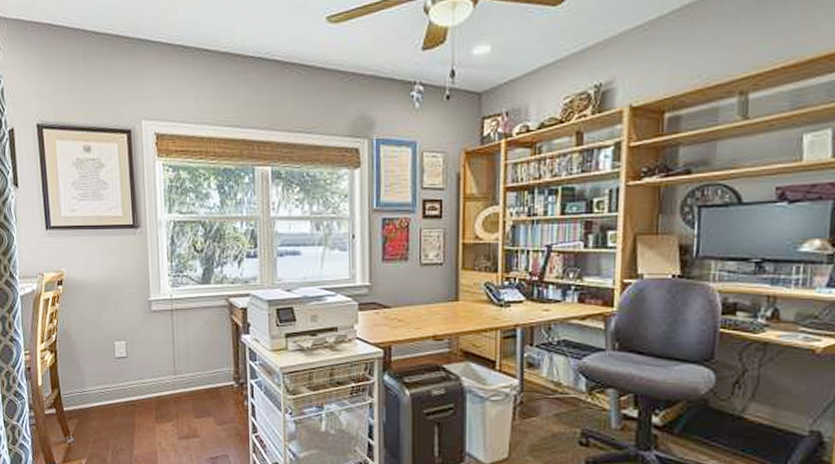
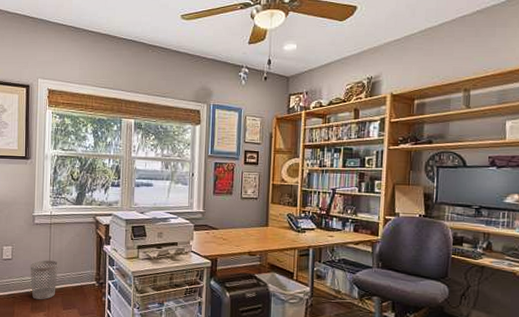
wastebasket: none [150,356,186,407] -> present [30,260,58,300]

